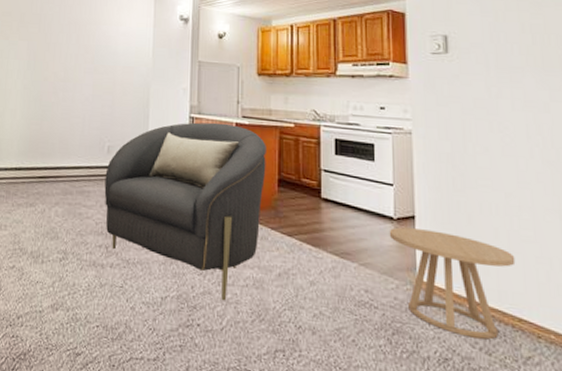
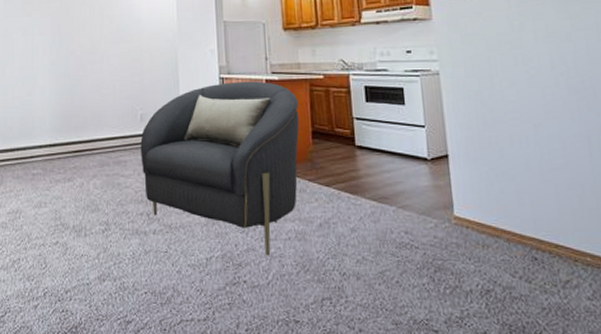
side table: present [389,227,516,340] -> none [424,167,549,268]

